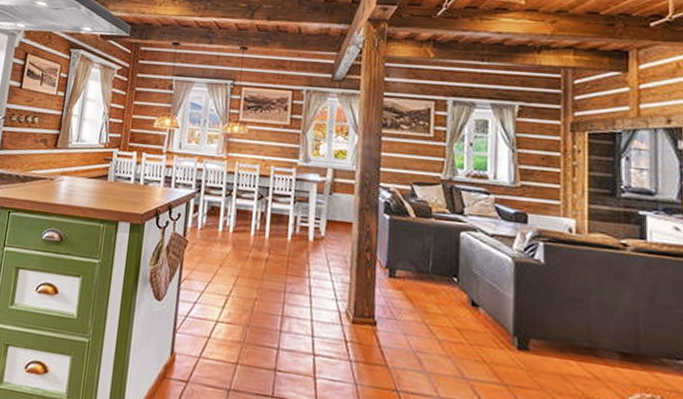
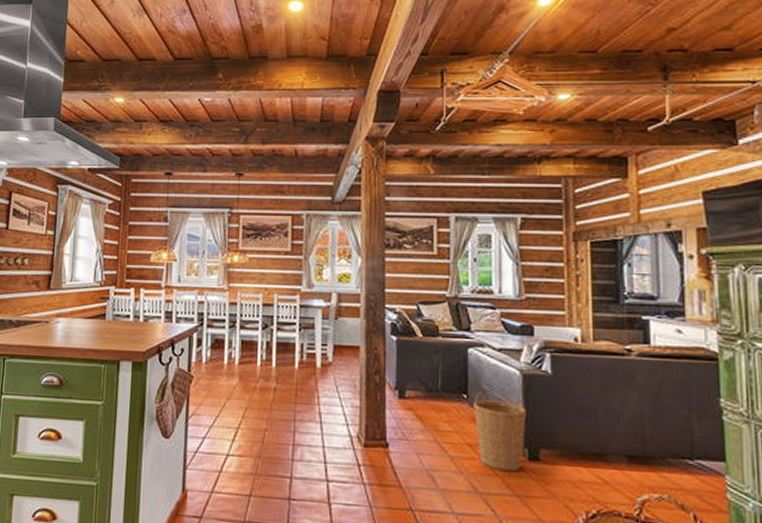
basket: none [463,276,518,361] -> present [473,391,528,472]

